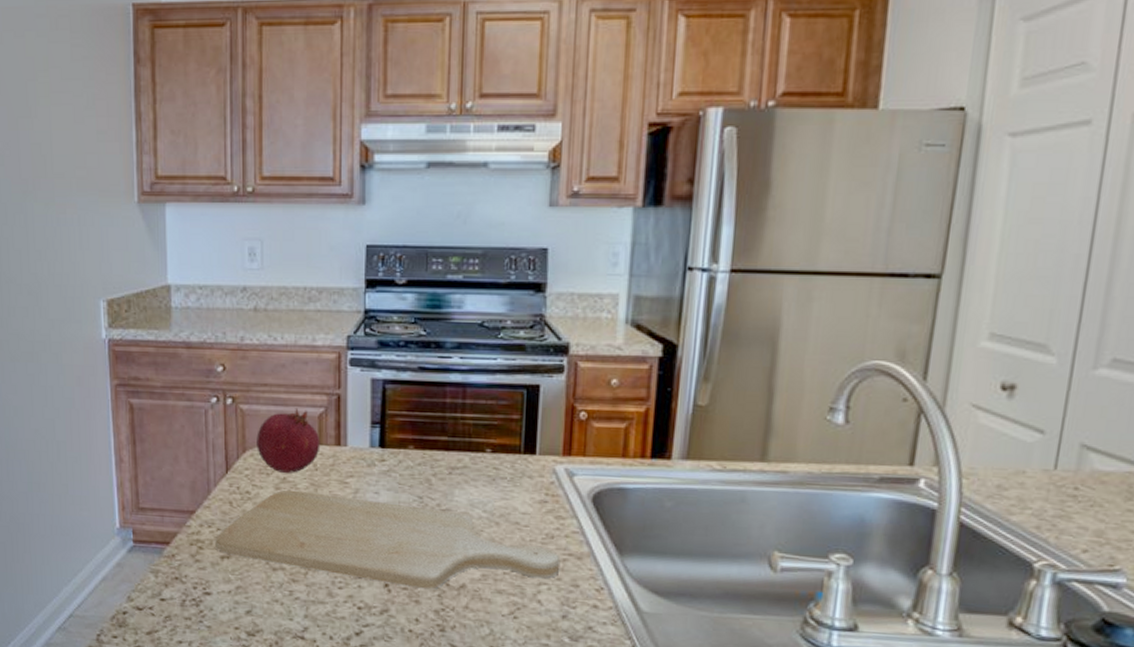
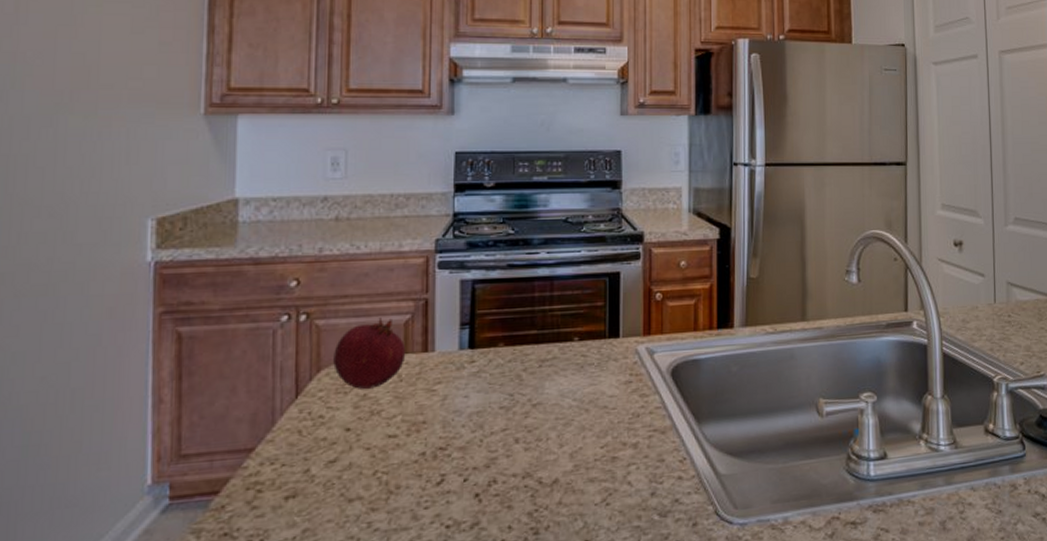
chopping board: present [214,490,561,590] -> none [277,404,647,493]

